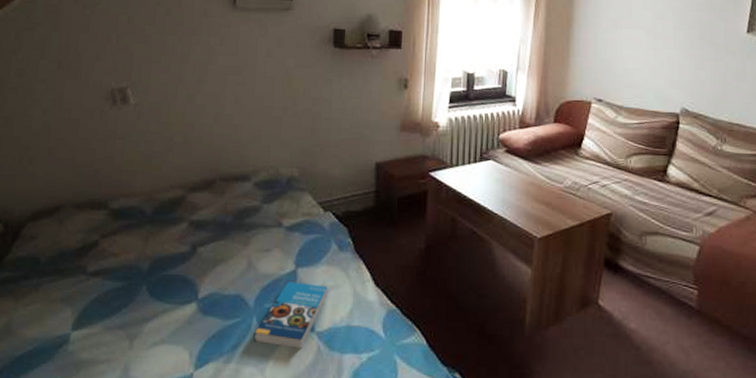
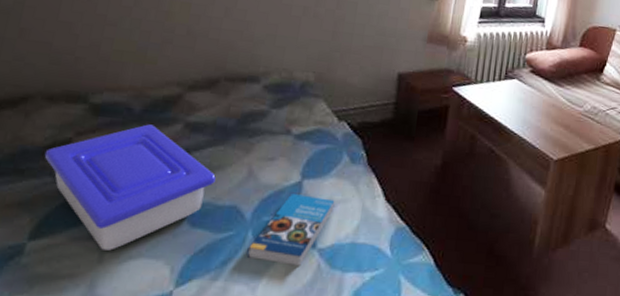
tray: none [78,224,220,338] -> present [44,124,216,251]

